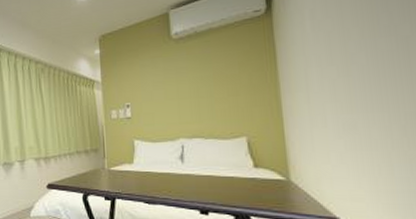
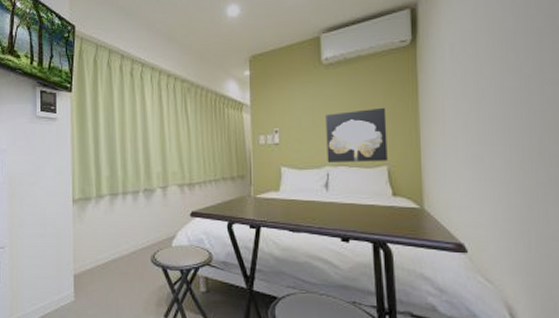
wall art: none [178,78,247,135] -> present [326,107,388,162]

